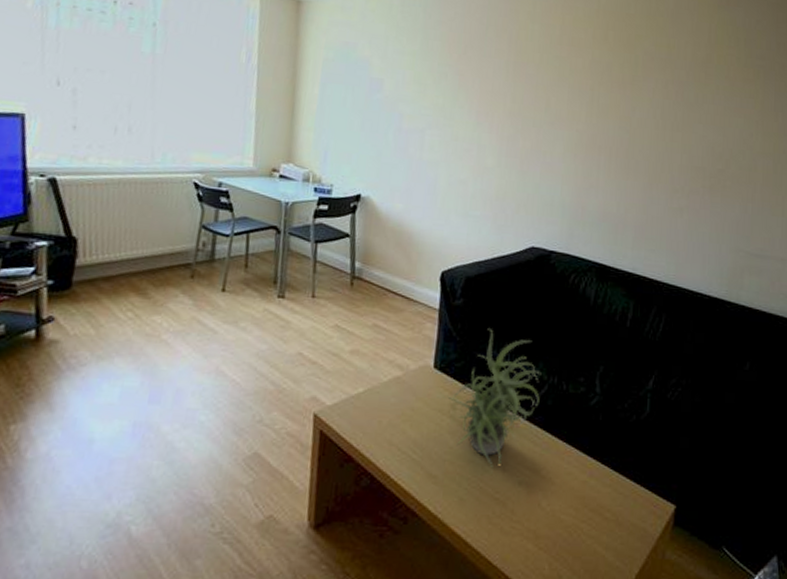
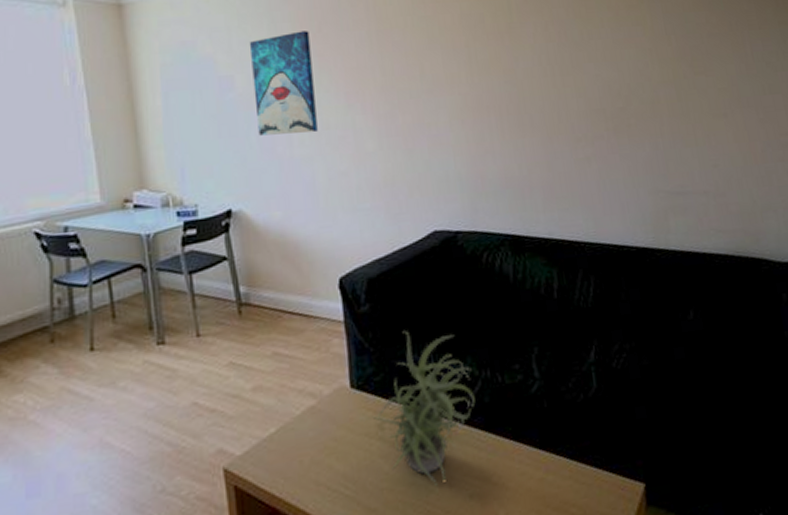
wall art: none [396,50,456,142] -> present [249,31,318,136]

